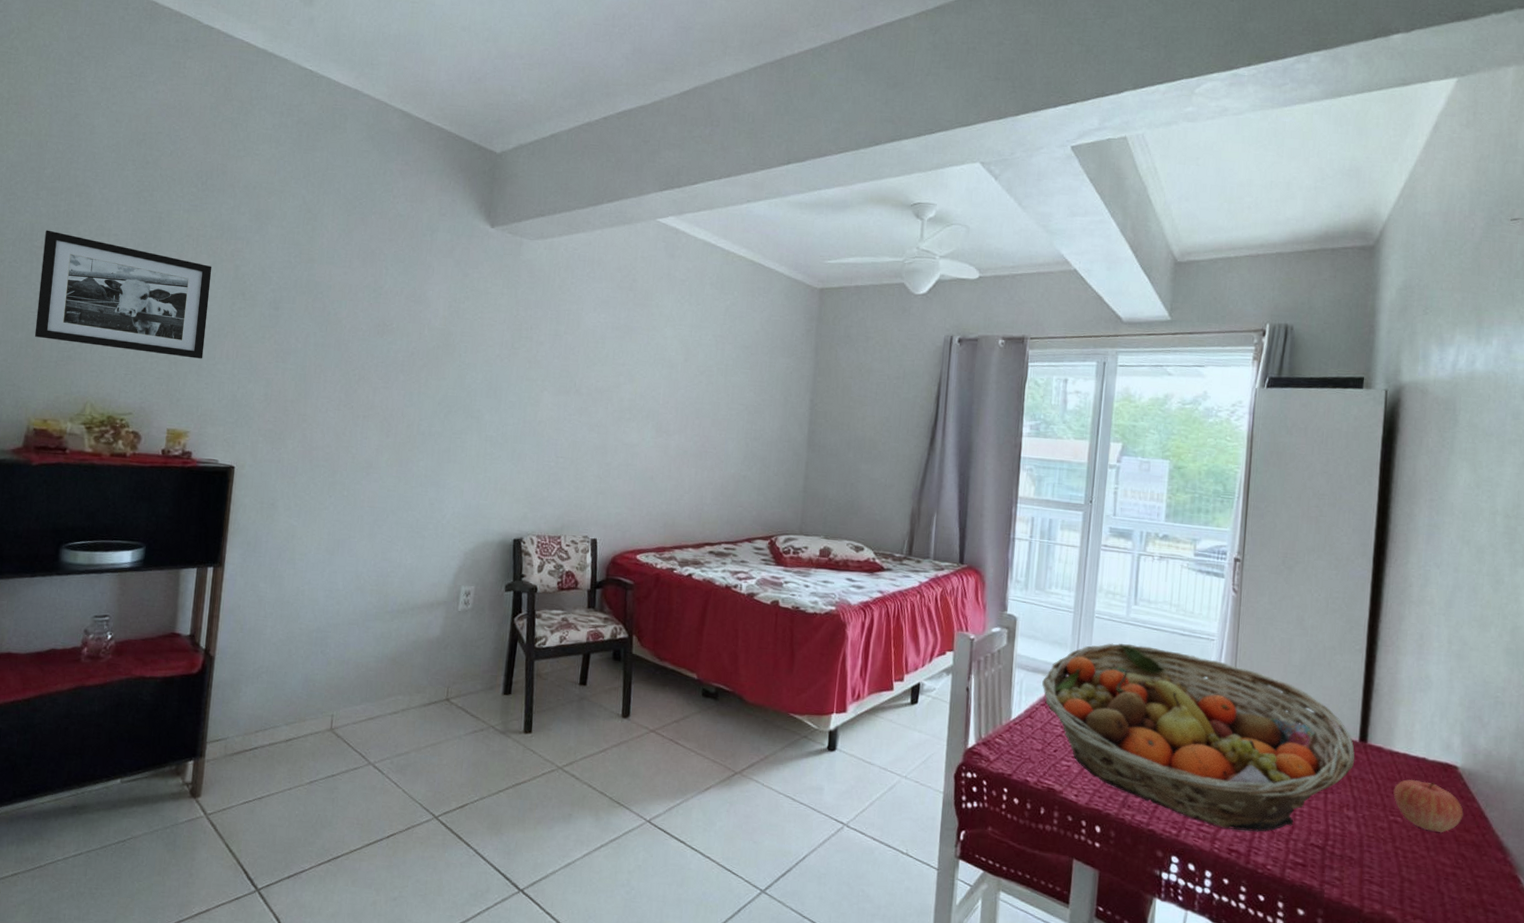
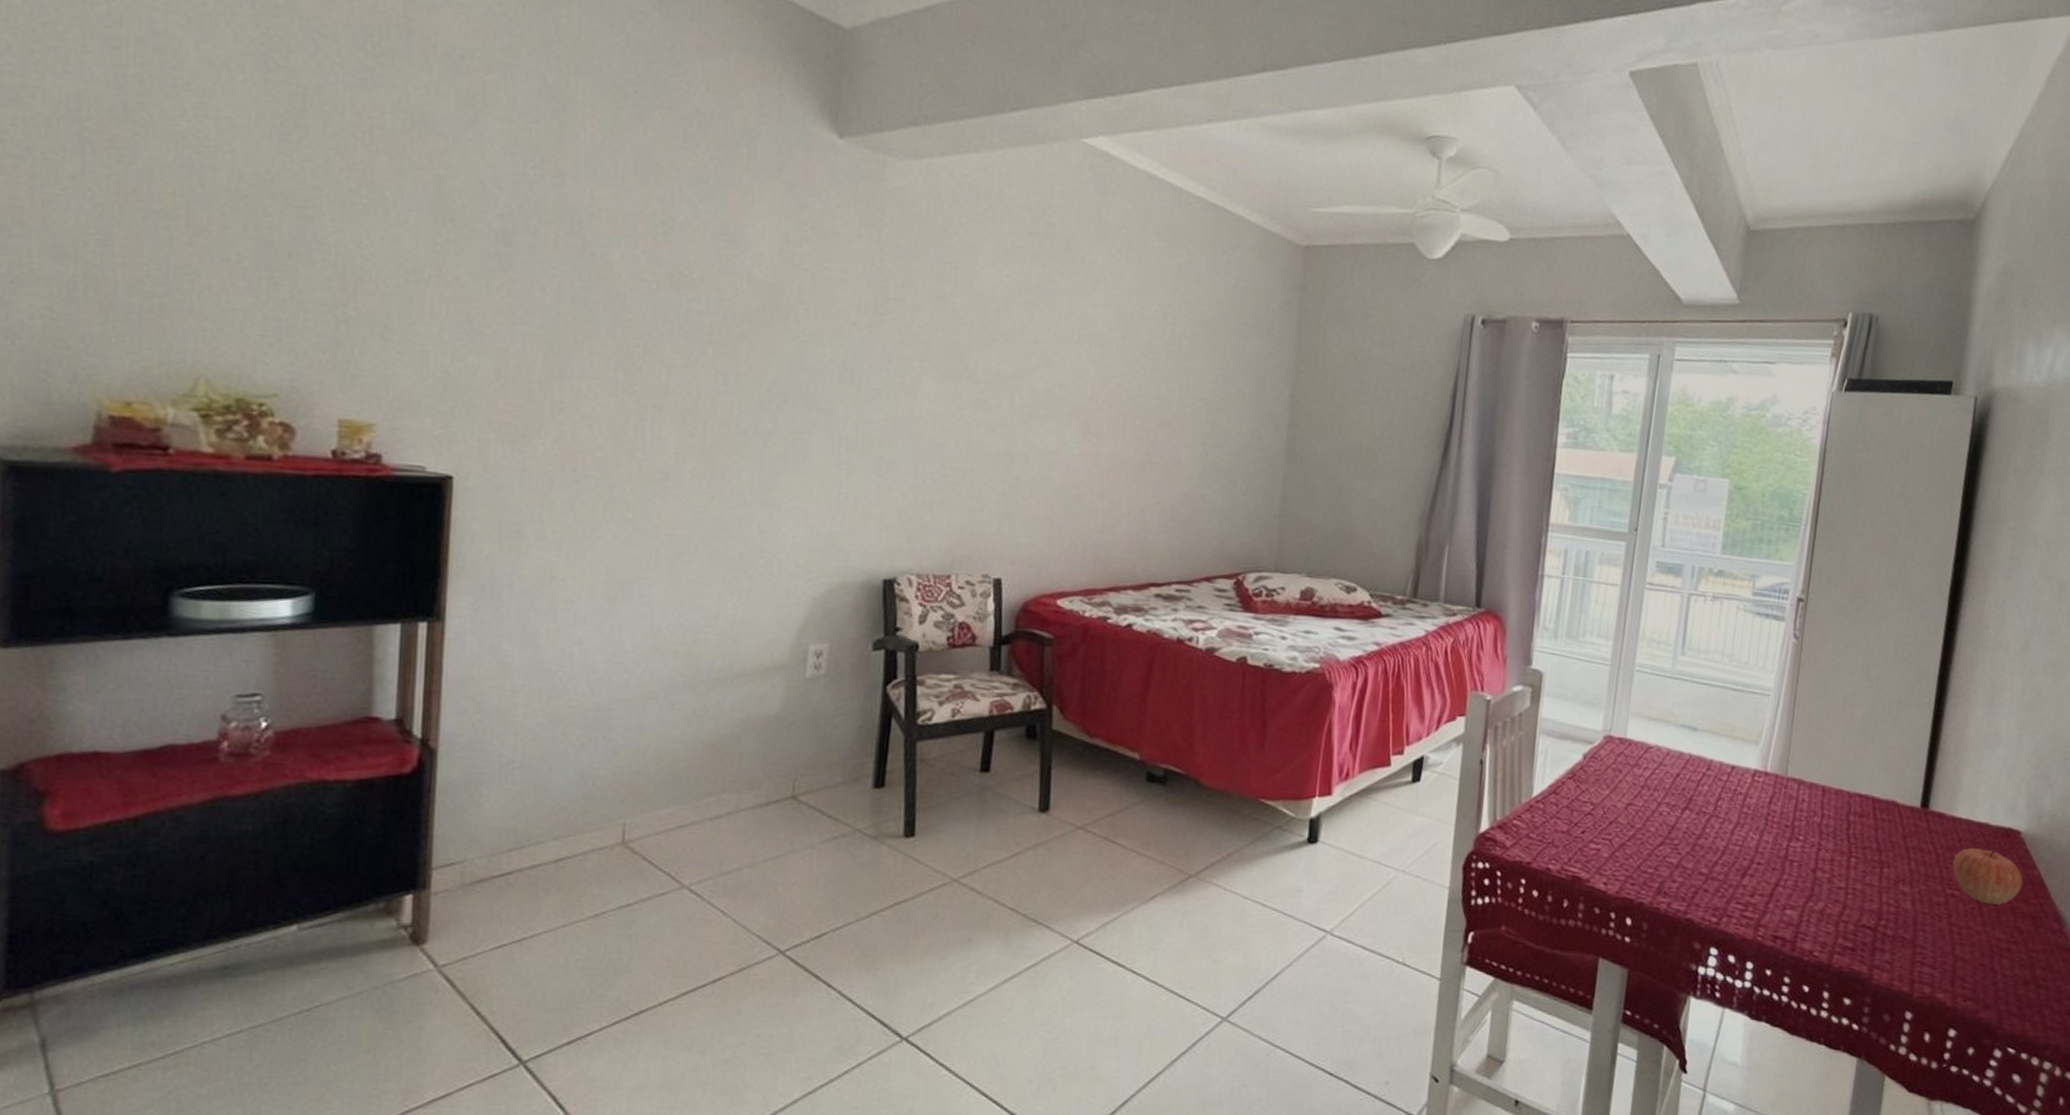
picture frame: present [34,230,212,359] -> none [97,103,398,316]
fruit basket: present [1042,643,1355,832] -> none [1570,701,1915,915]

